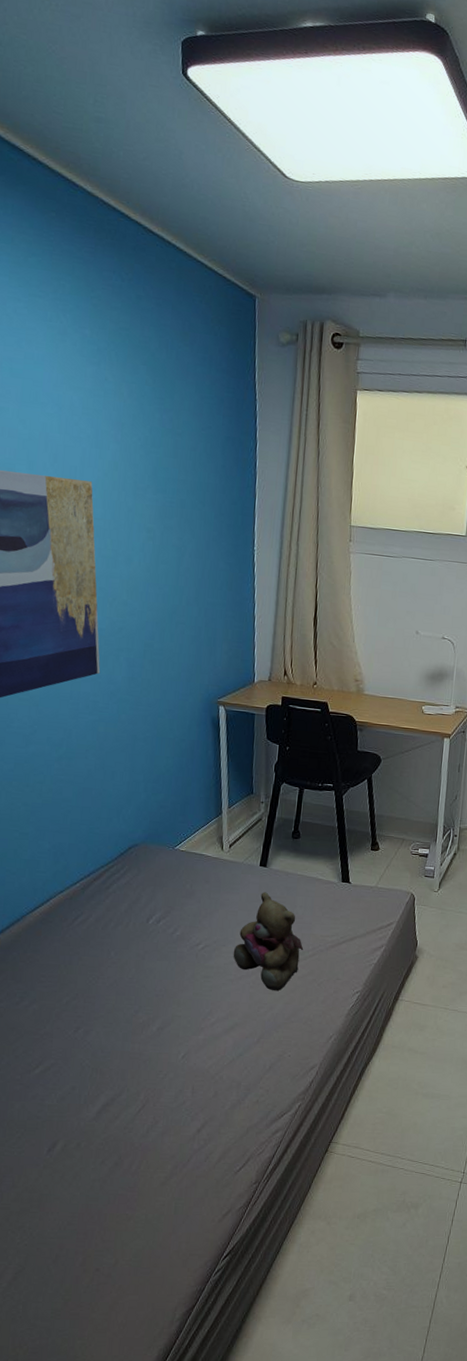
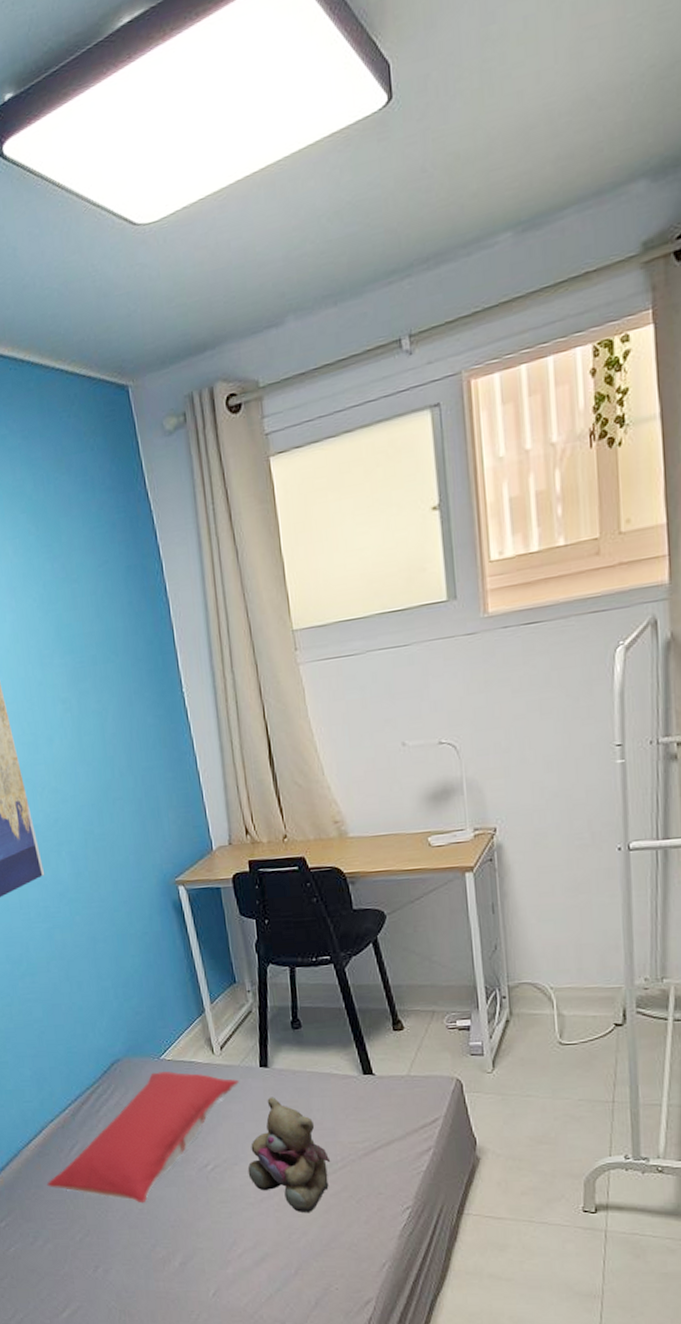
pillow: none [44,859,240,973] -> present [46,1071,239,1204]

